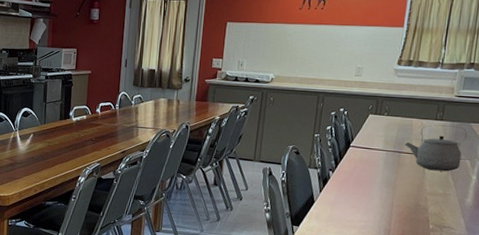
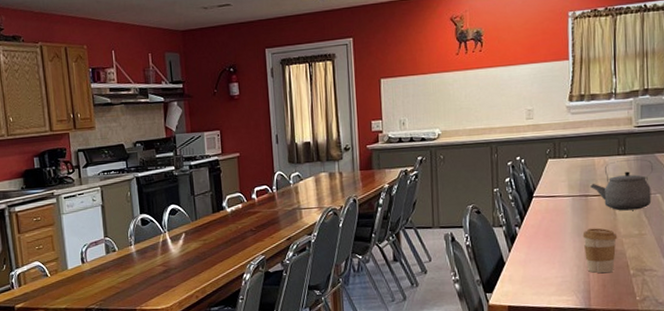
coffee cup: none [389,182,423,224] -> present [582,228,618,273]

